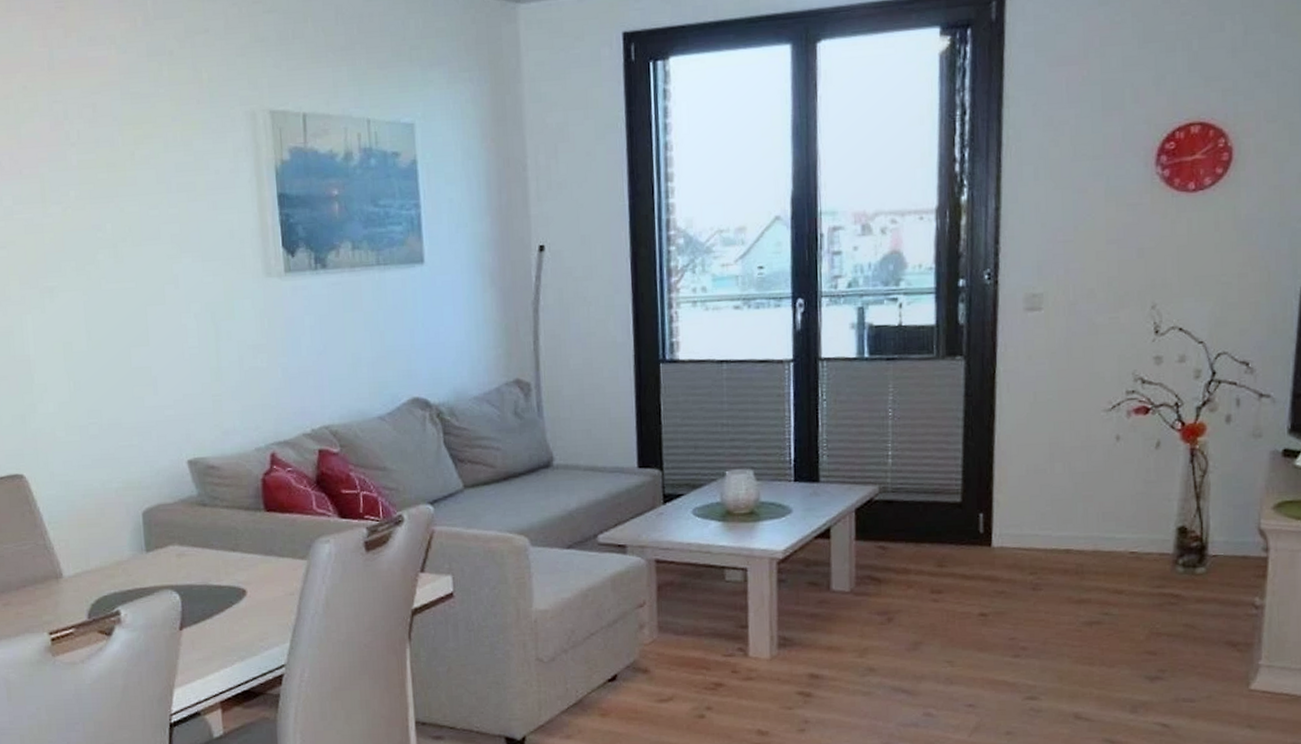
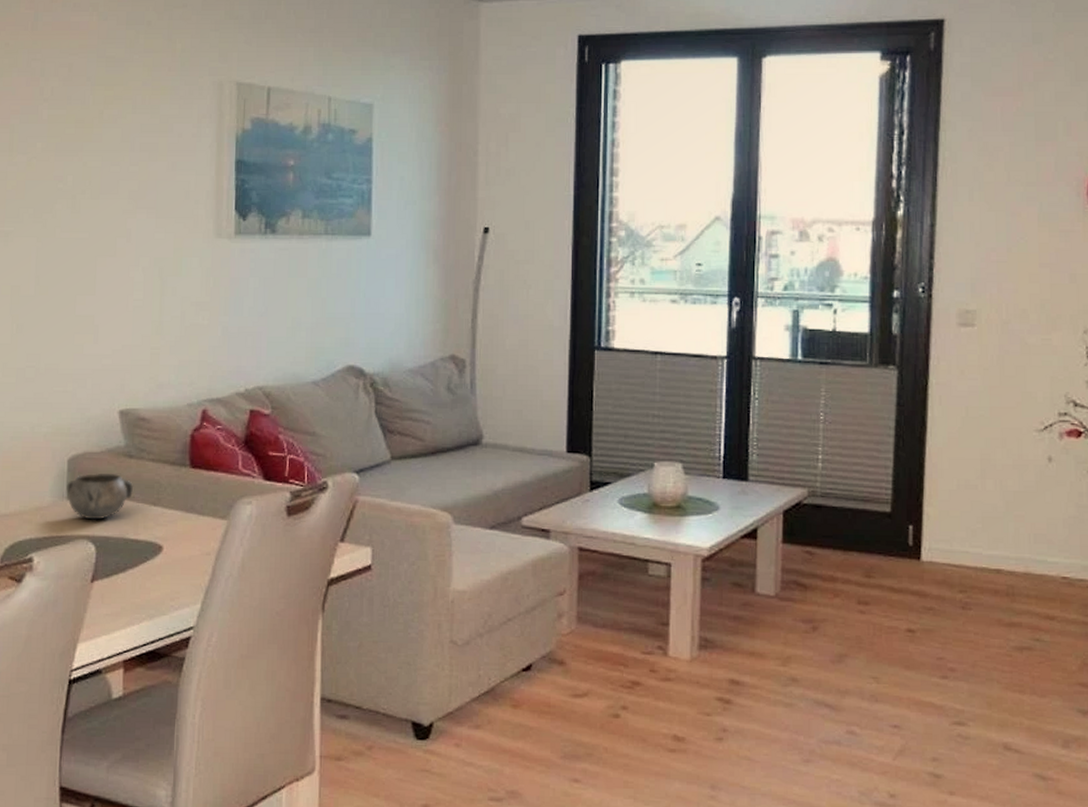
decorative bowl: none [144,523,211,570] -> present [66,474,134,520]

